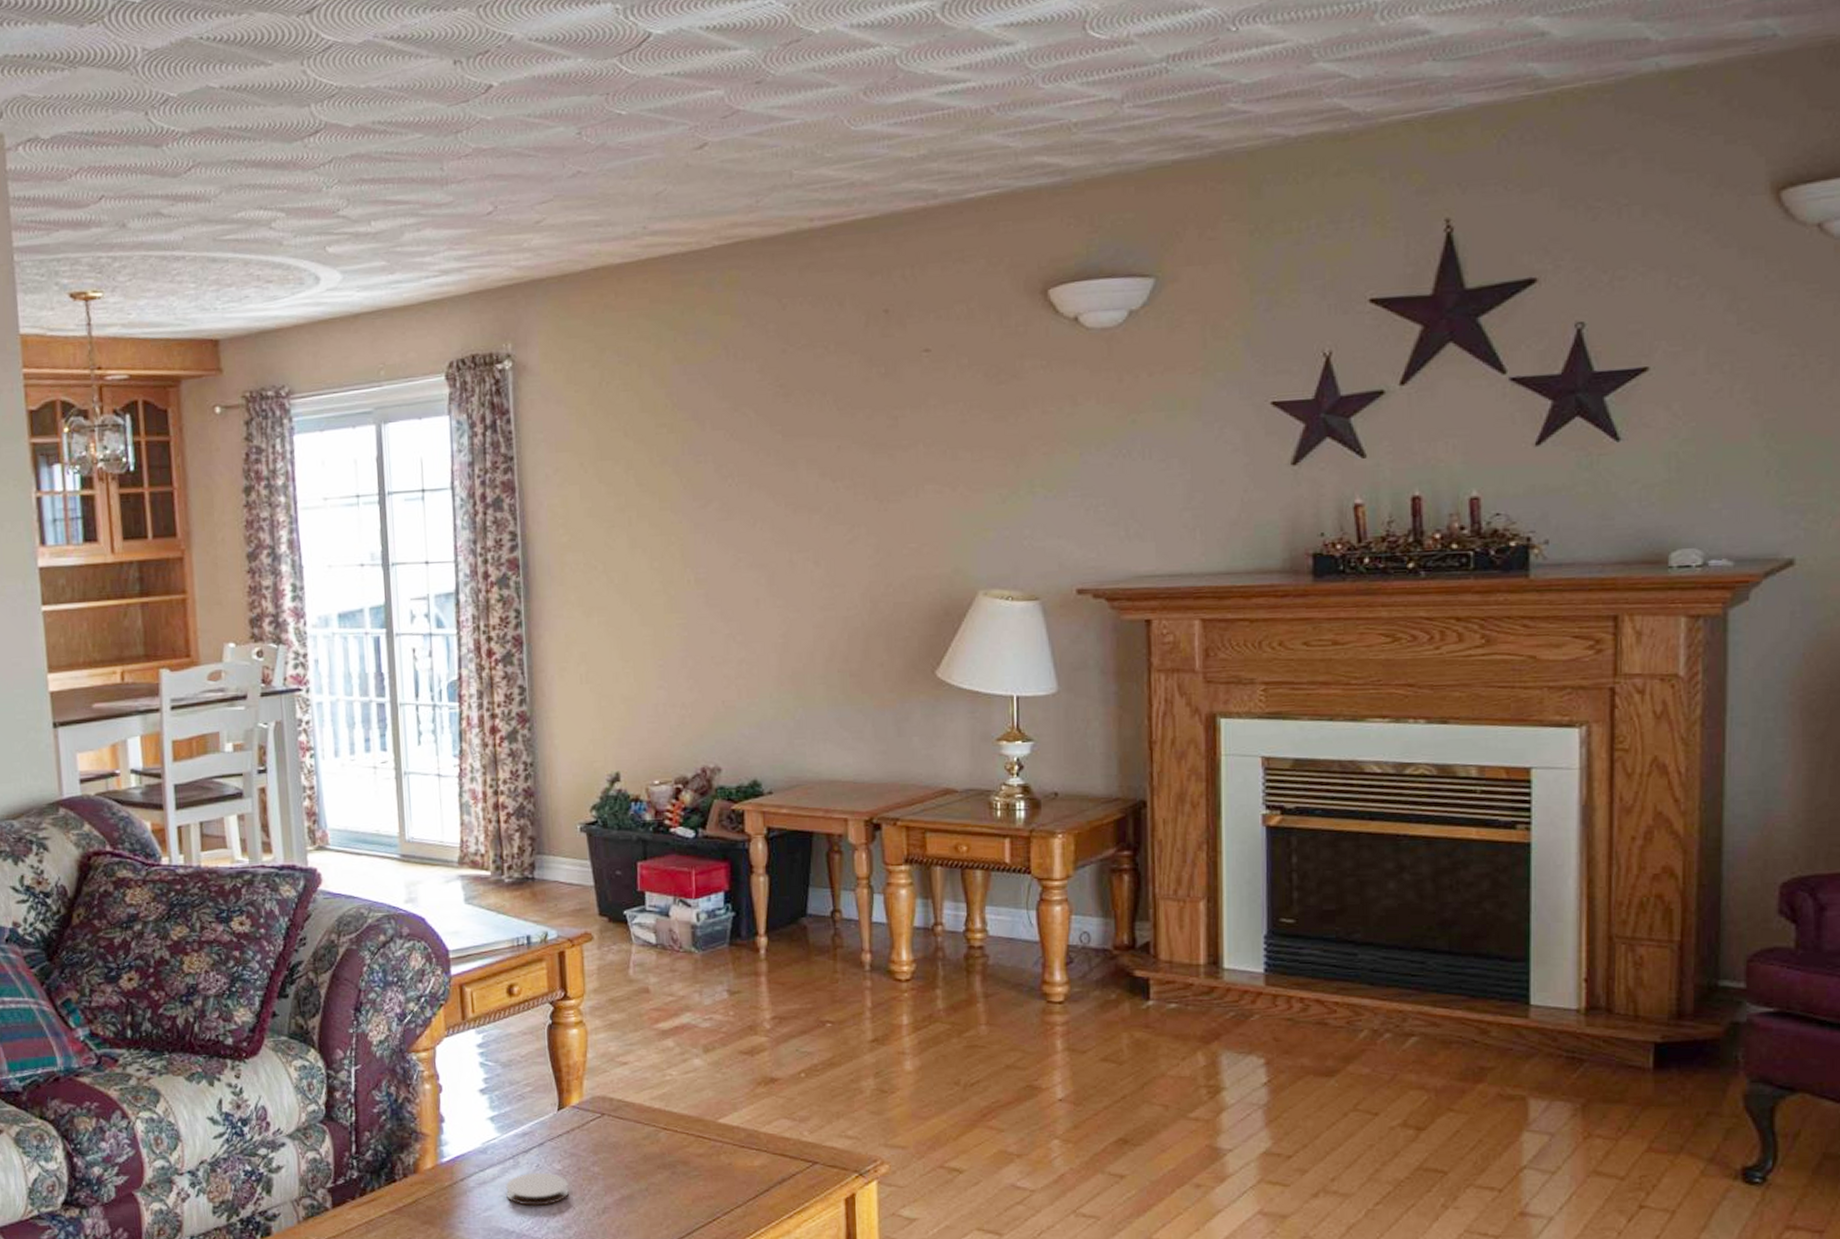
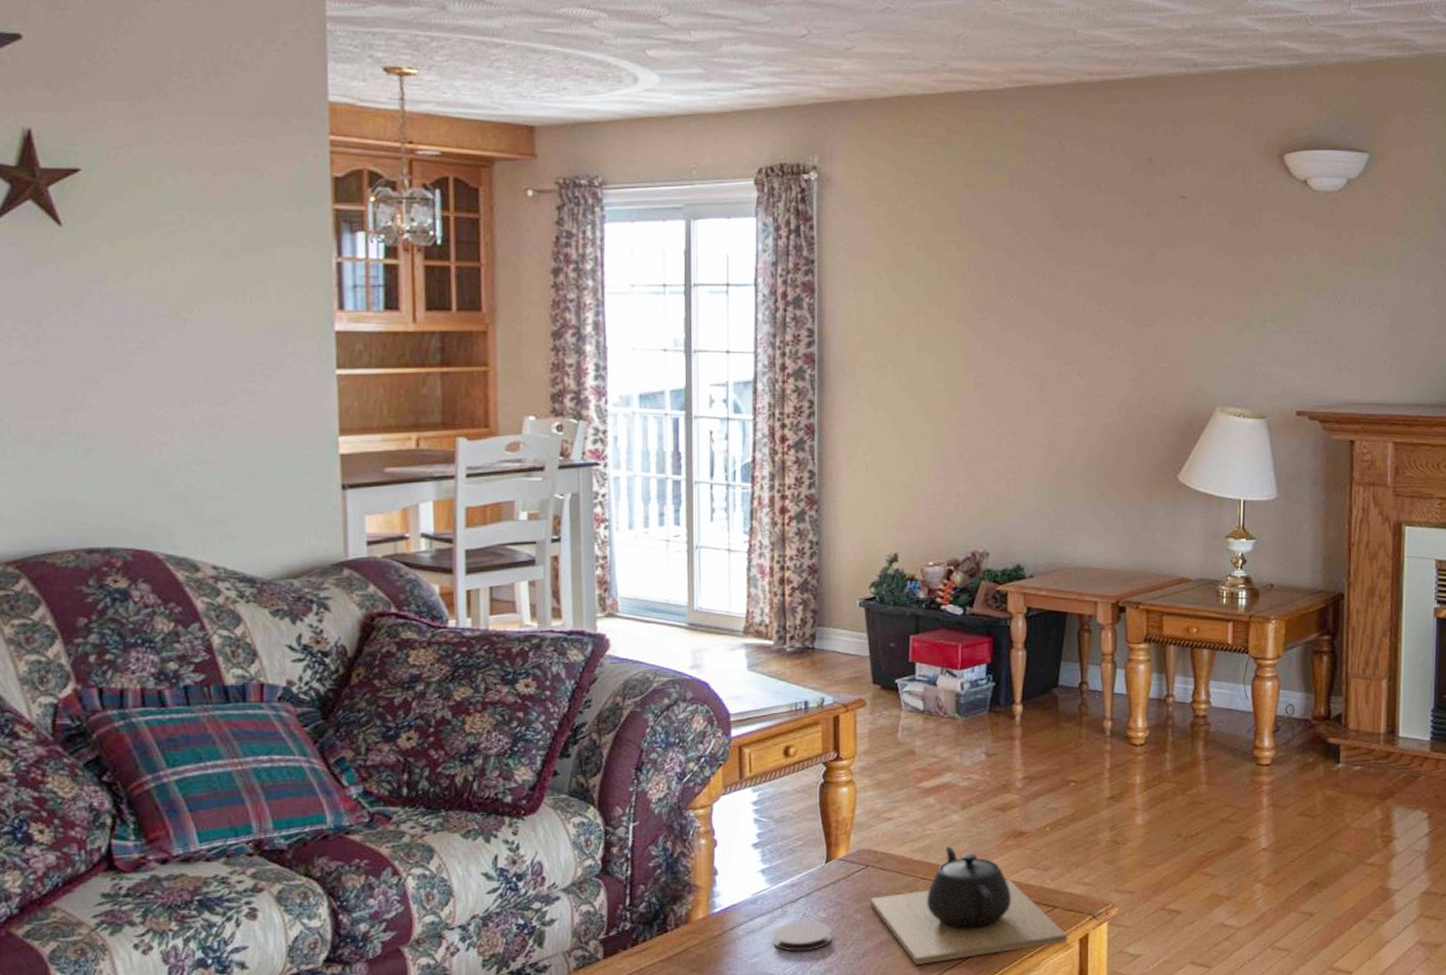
teapot: none [608,1094,831,1223] -> present [870,847,1068,965]

